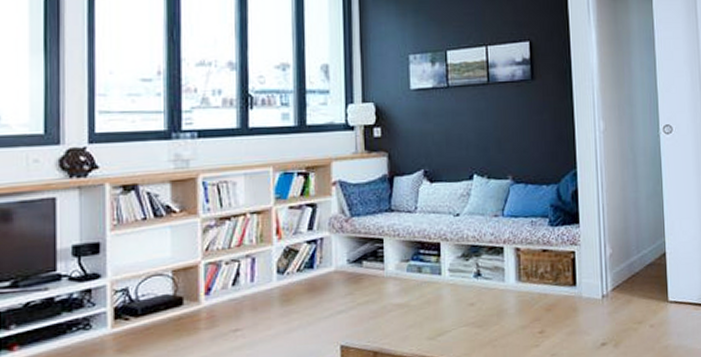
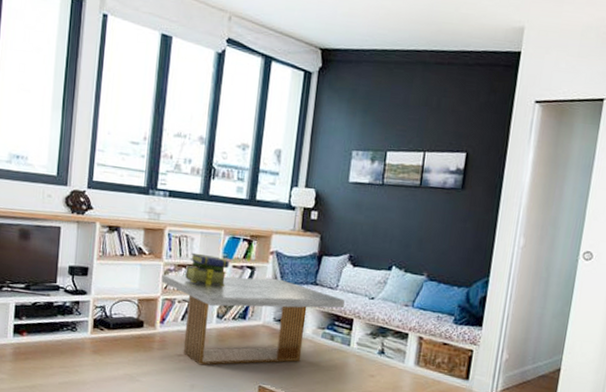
coffee table: none [200,212,427,337] -> present [161,274,345,366]
stack of books: none [230,199,284,236] -> present [185,252,229,286]

